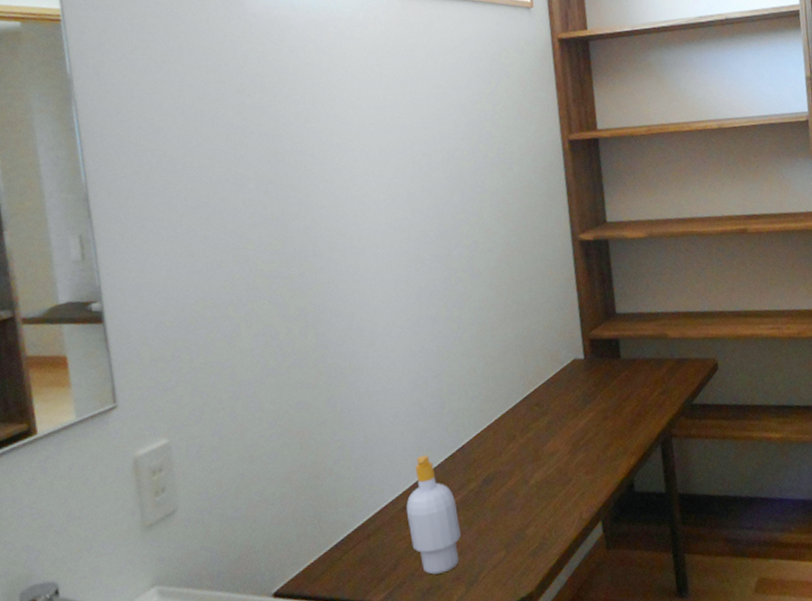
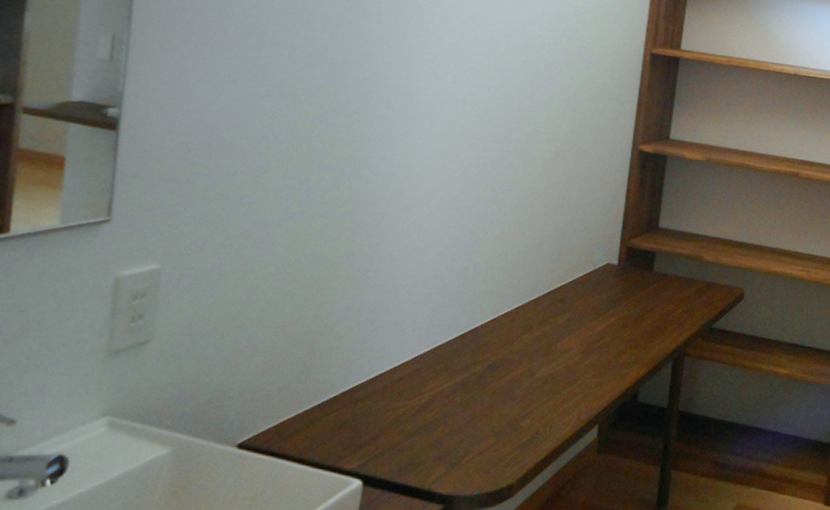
soap bottle: present [406,455,461,575] -> none [399,329,456,451]

